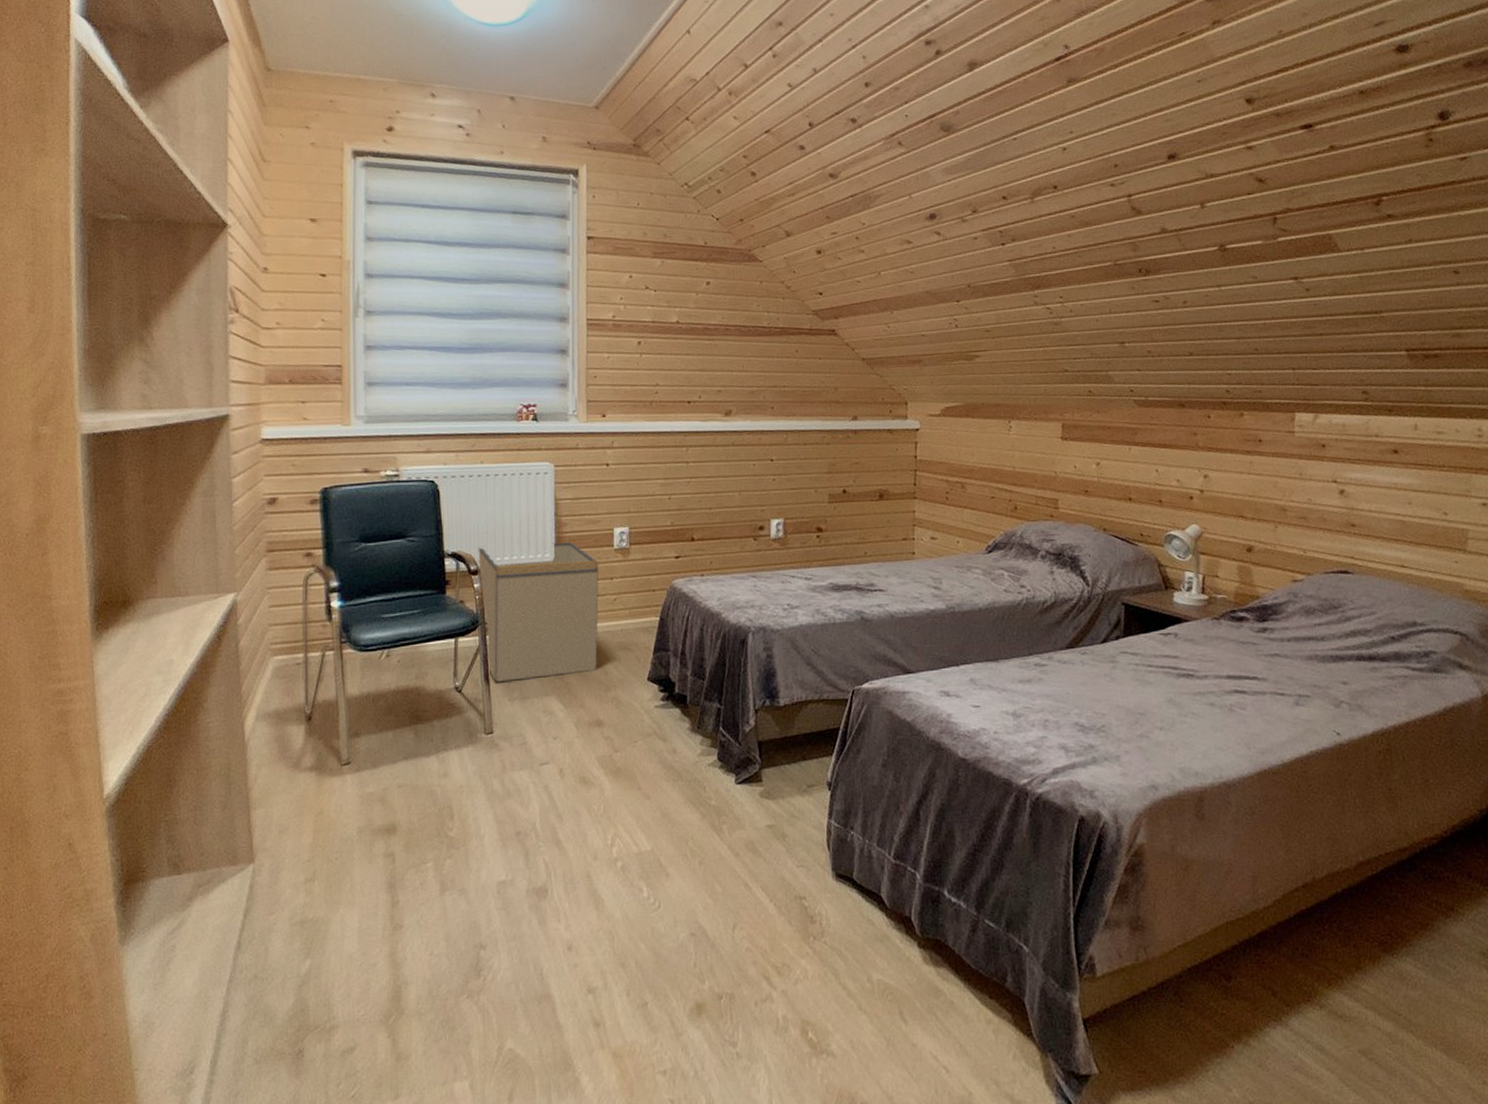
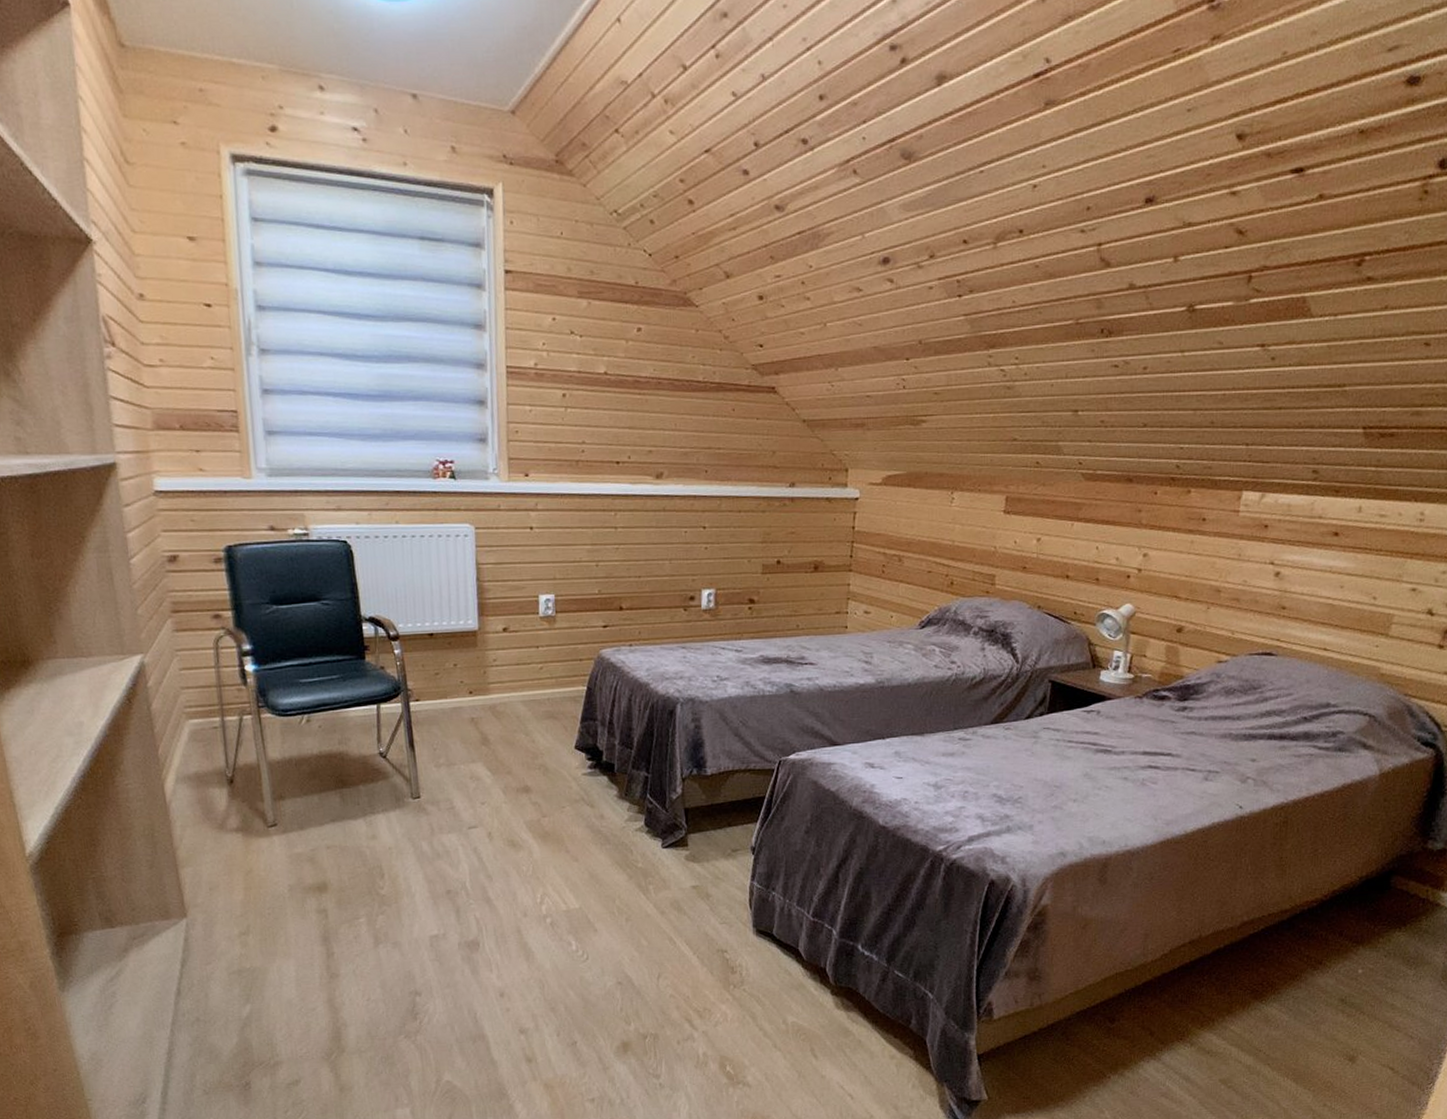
storage bin: present [477,542,599,682] -> none [397,608,524,748]

